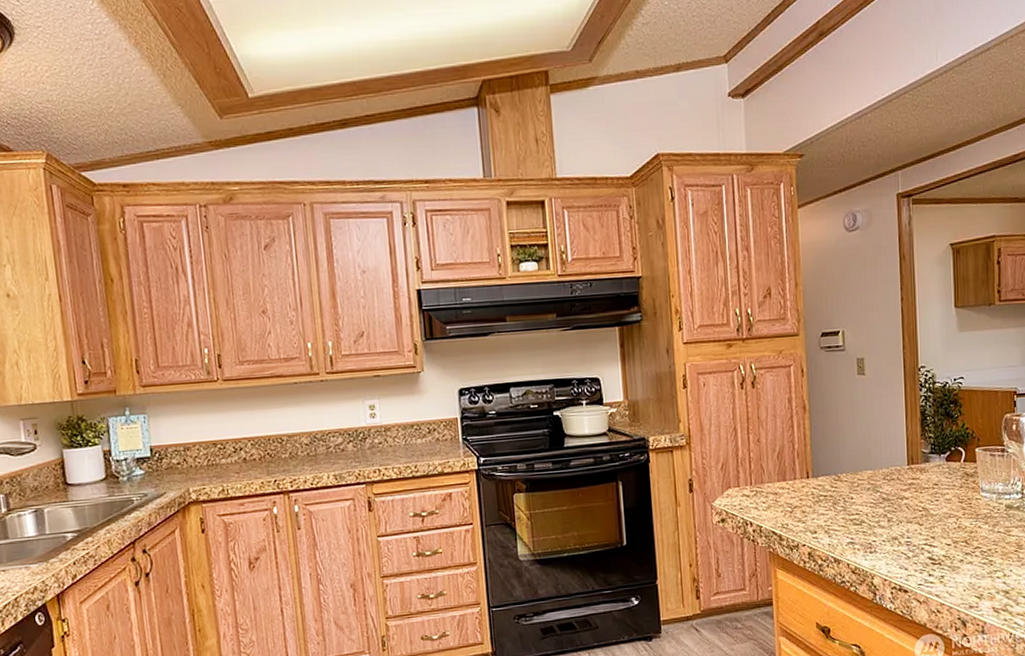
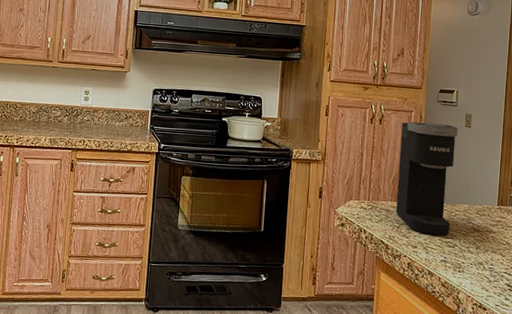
coffee maker: none [780,375,853,515] -> present [396,122,458,236]

